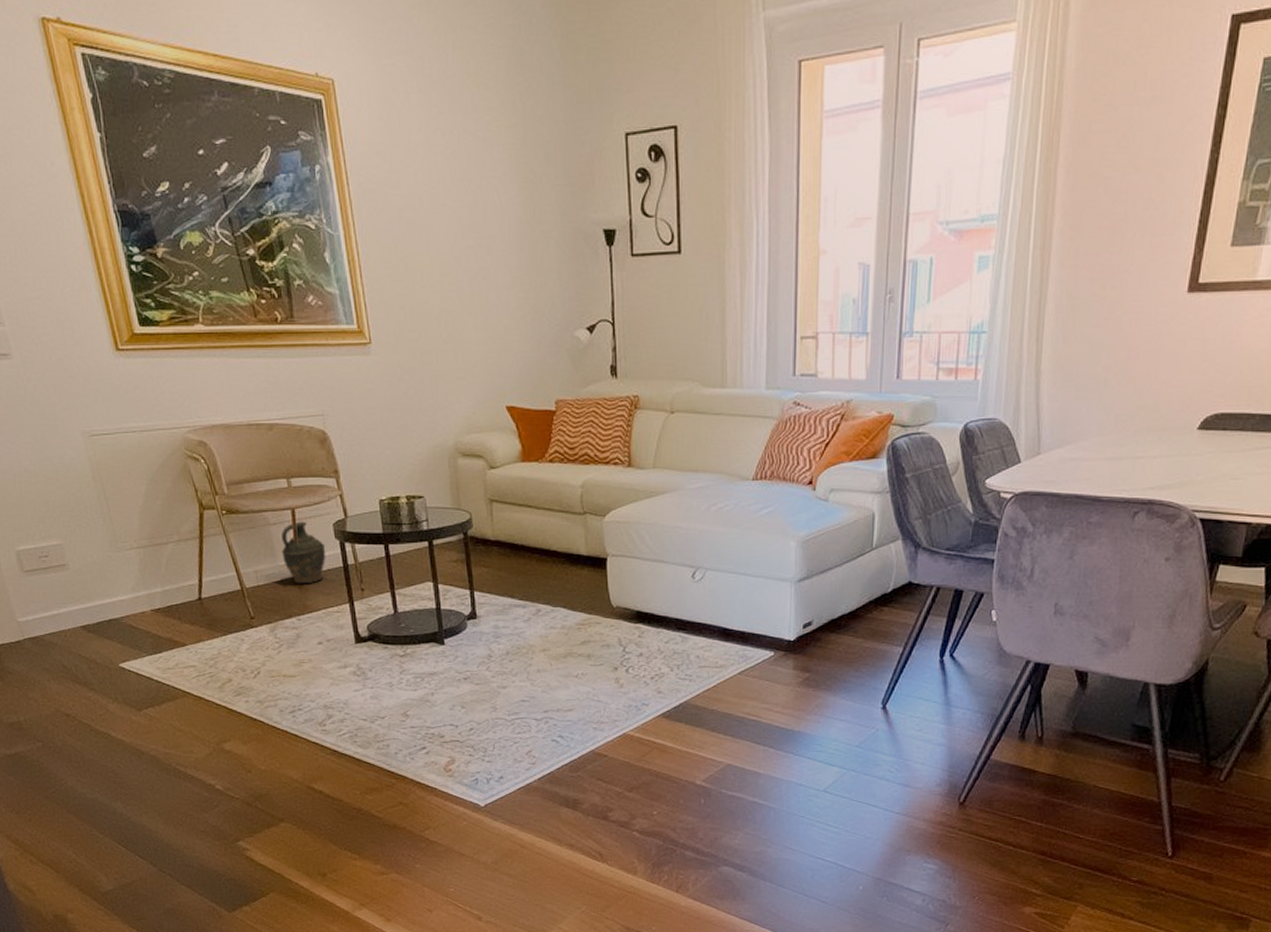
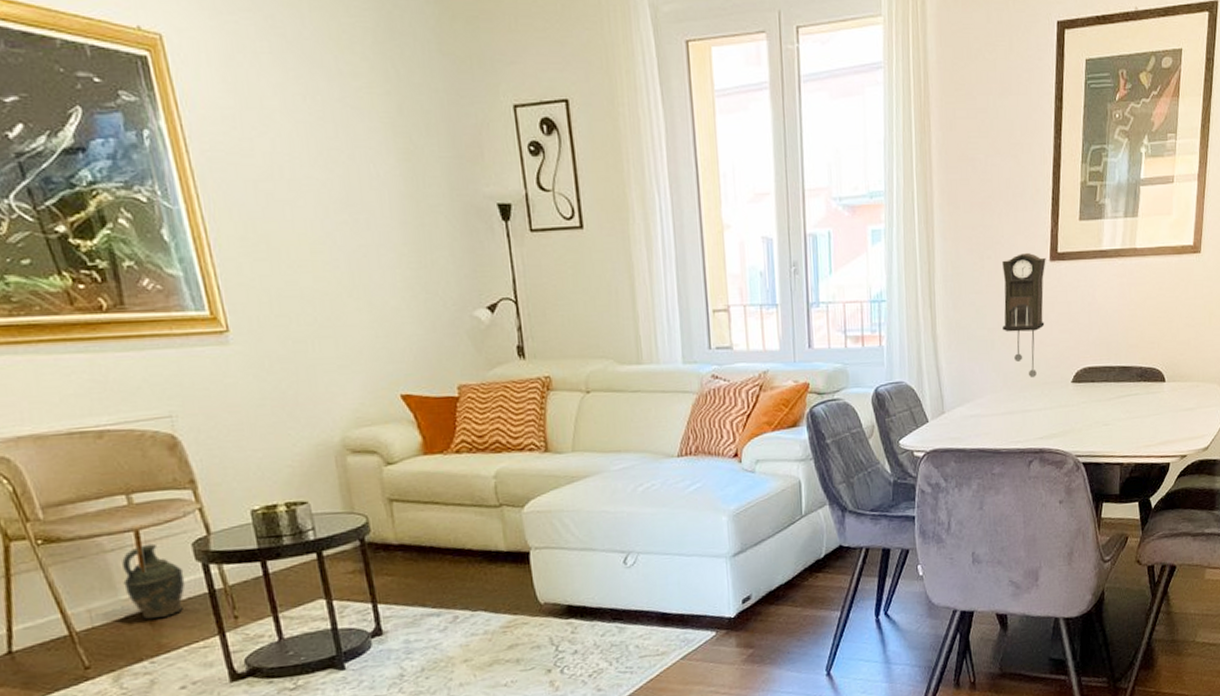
pendulum clock: none [1120,283,1183,422] -> present [1002,253,1046,378]

